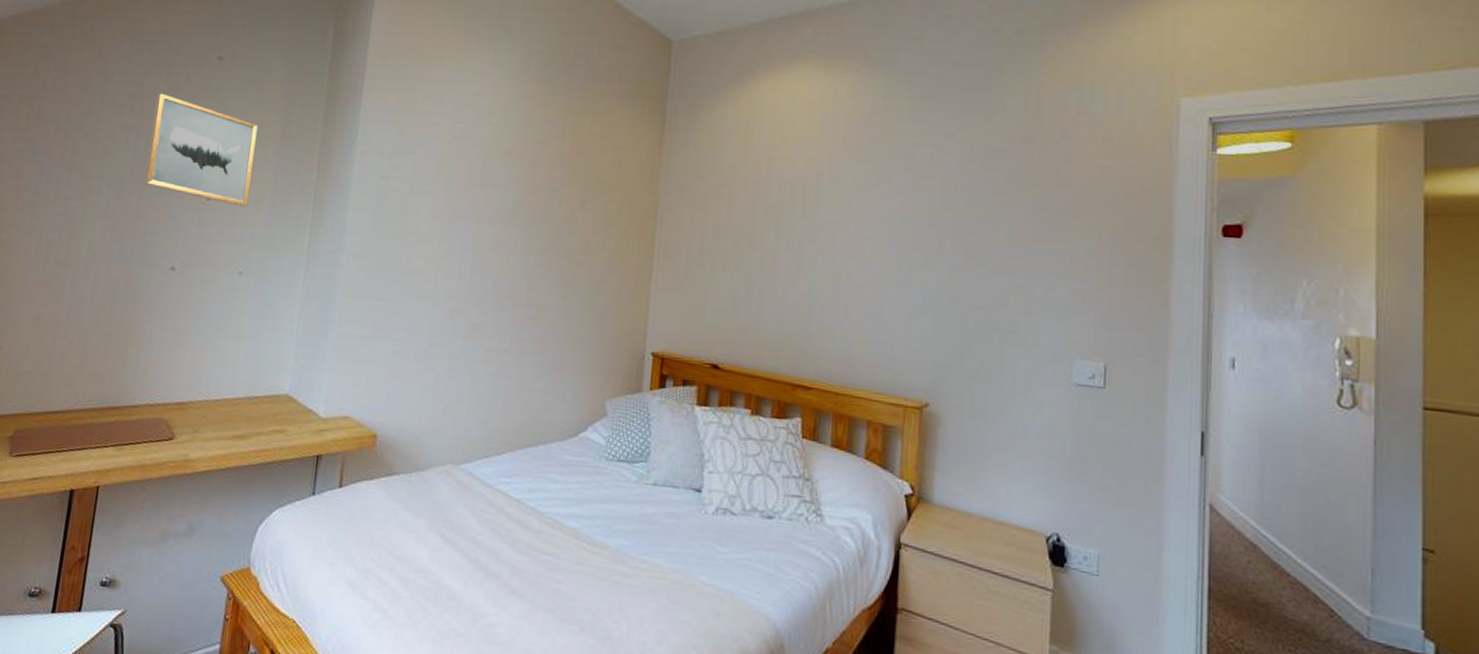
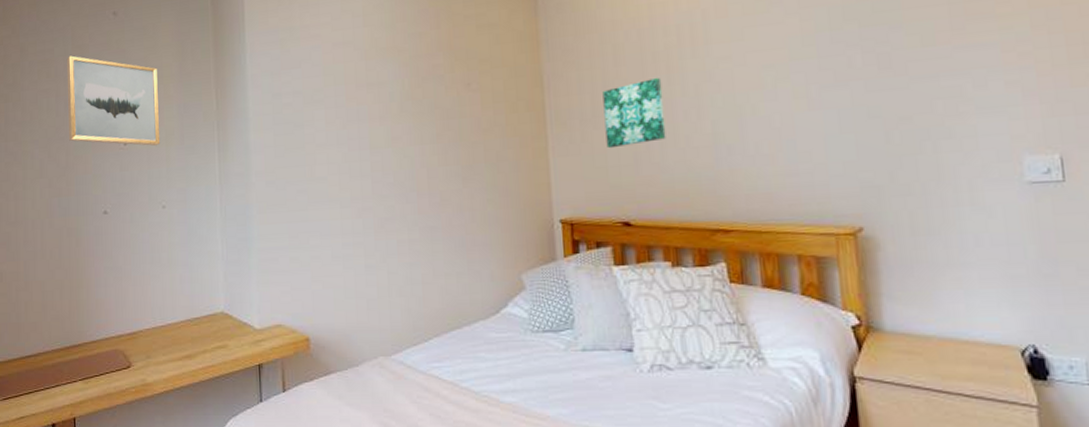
wall art: none [708,228,770,291] -> present [602,77,666,149]

